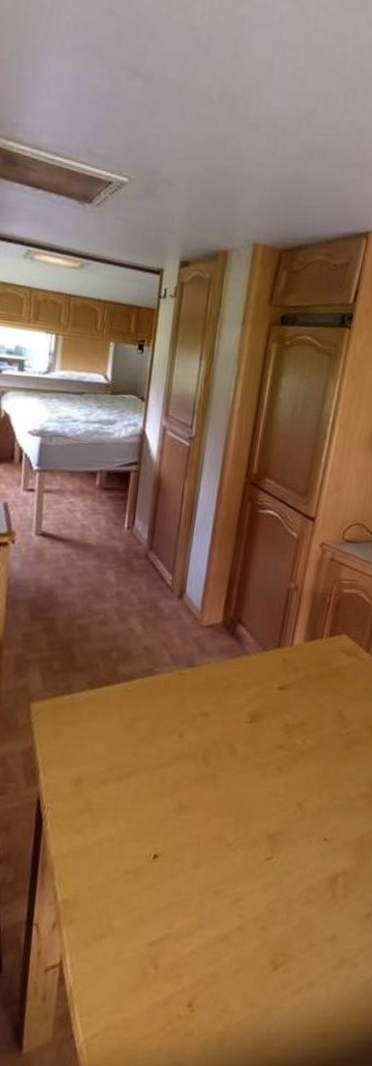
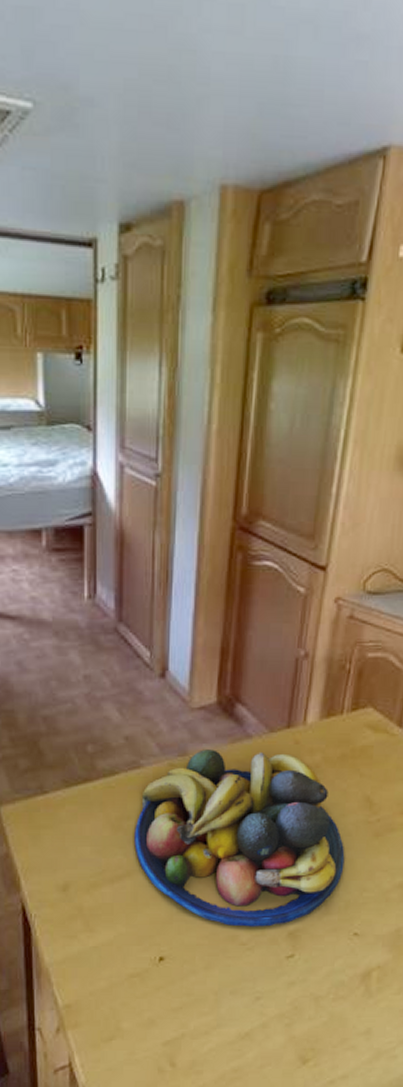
fruit bowl: none [142,662,320,829] -> present [134,749,345,927]

